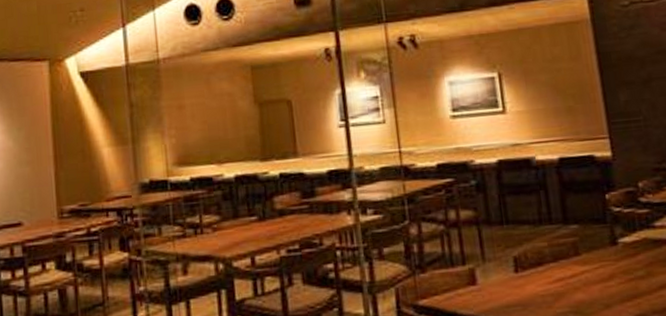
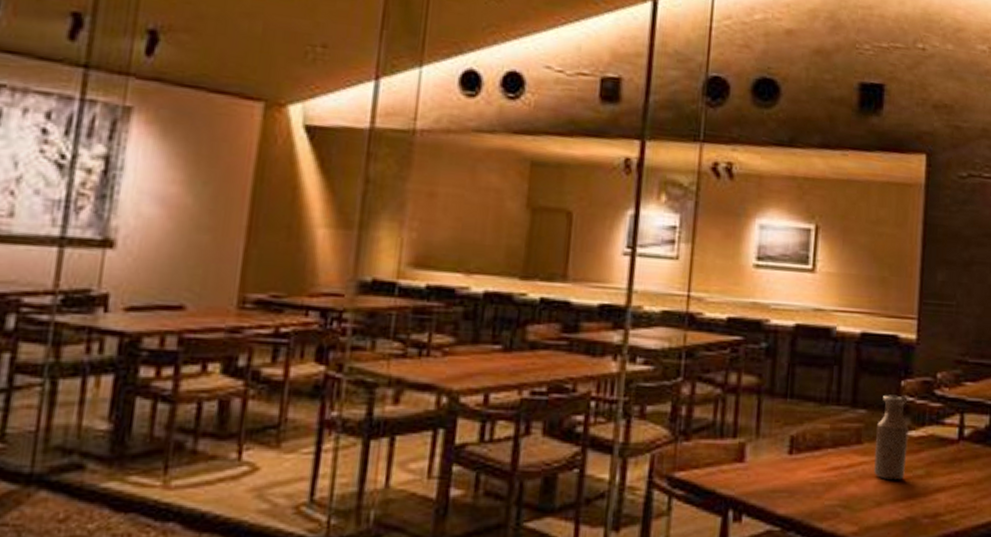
bottle: none [591,208,627,284] -> present [874,395,909,480]

